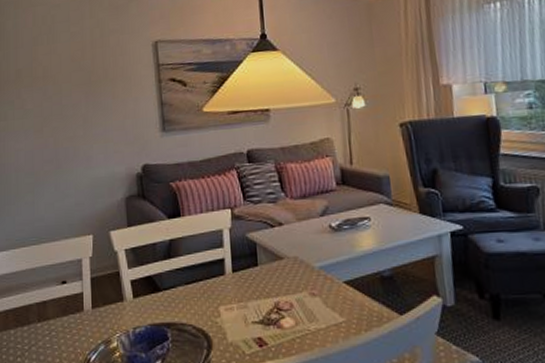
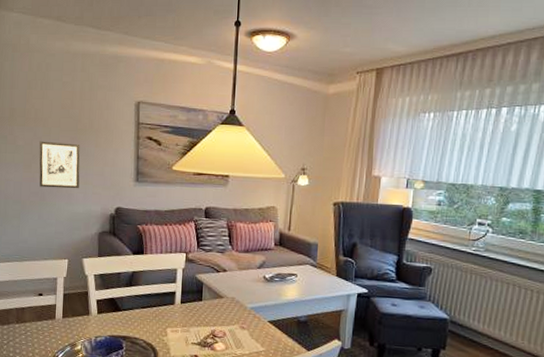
wall art: none [50,98,98,153] -> present [39,141,80,189]

